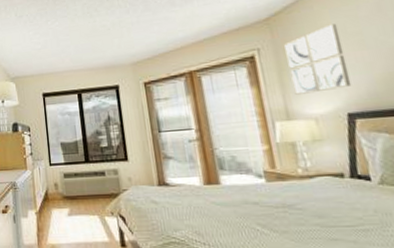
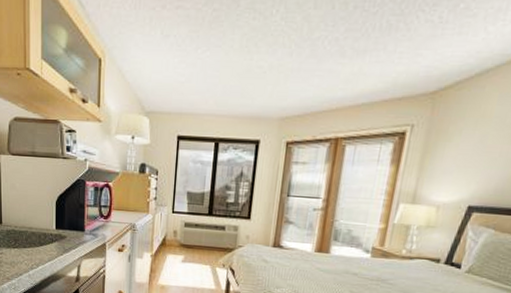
wall art: present [284,23,352,95] -> none [429,110,500,181]

